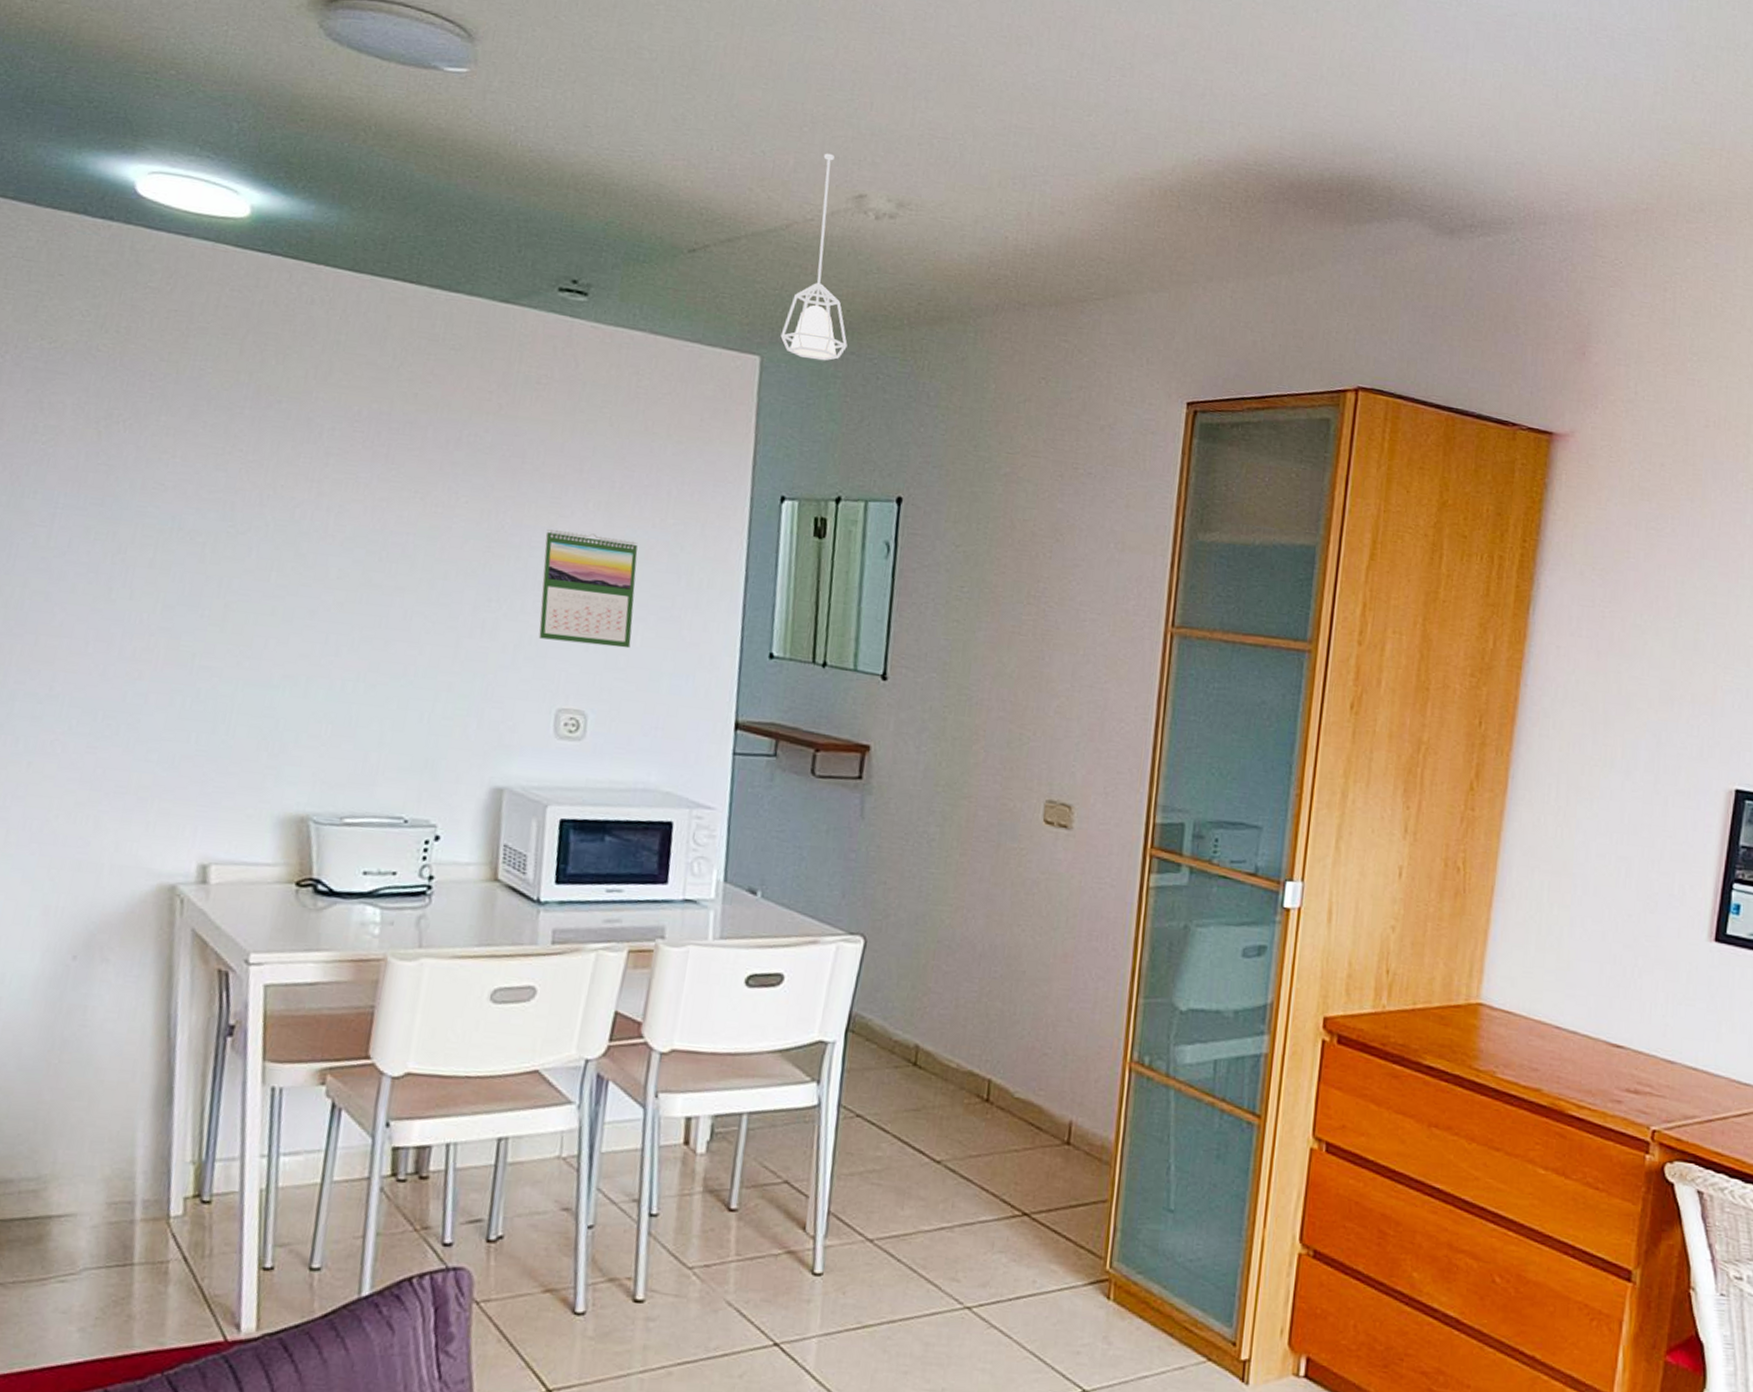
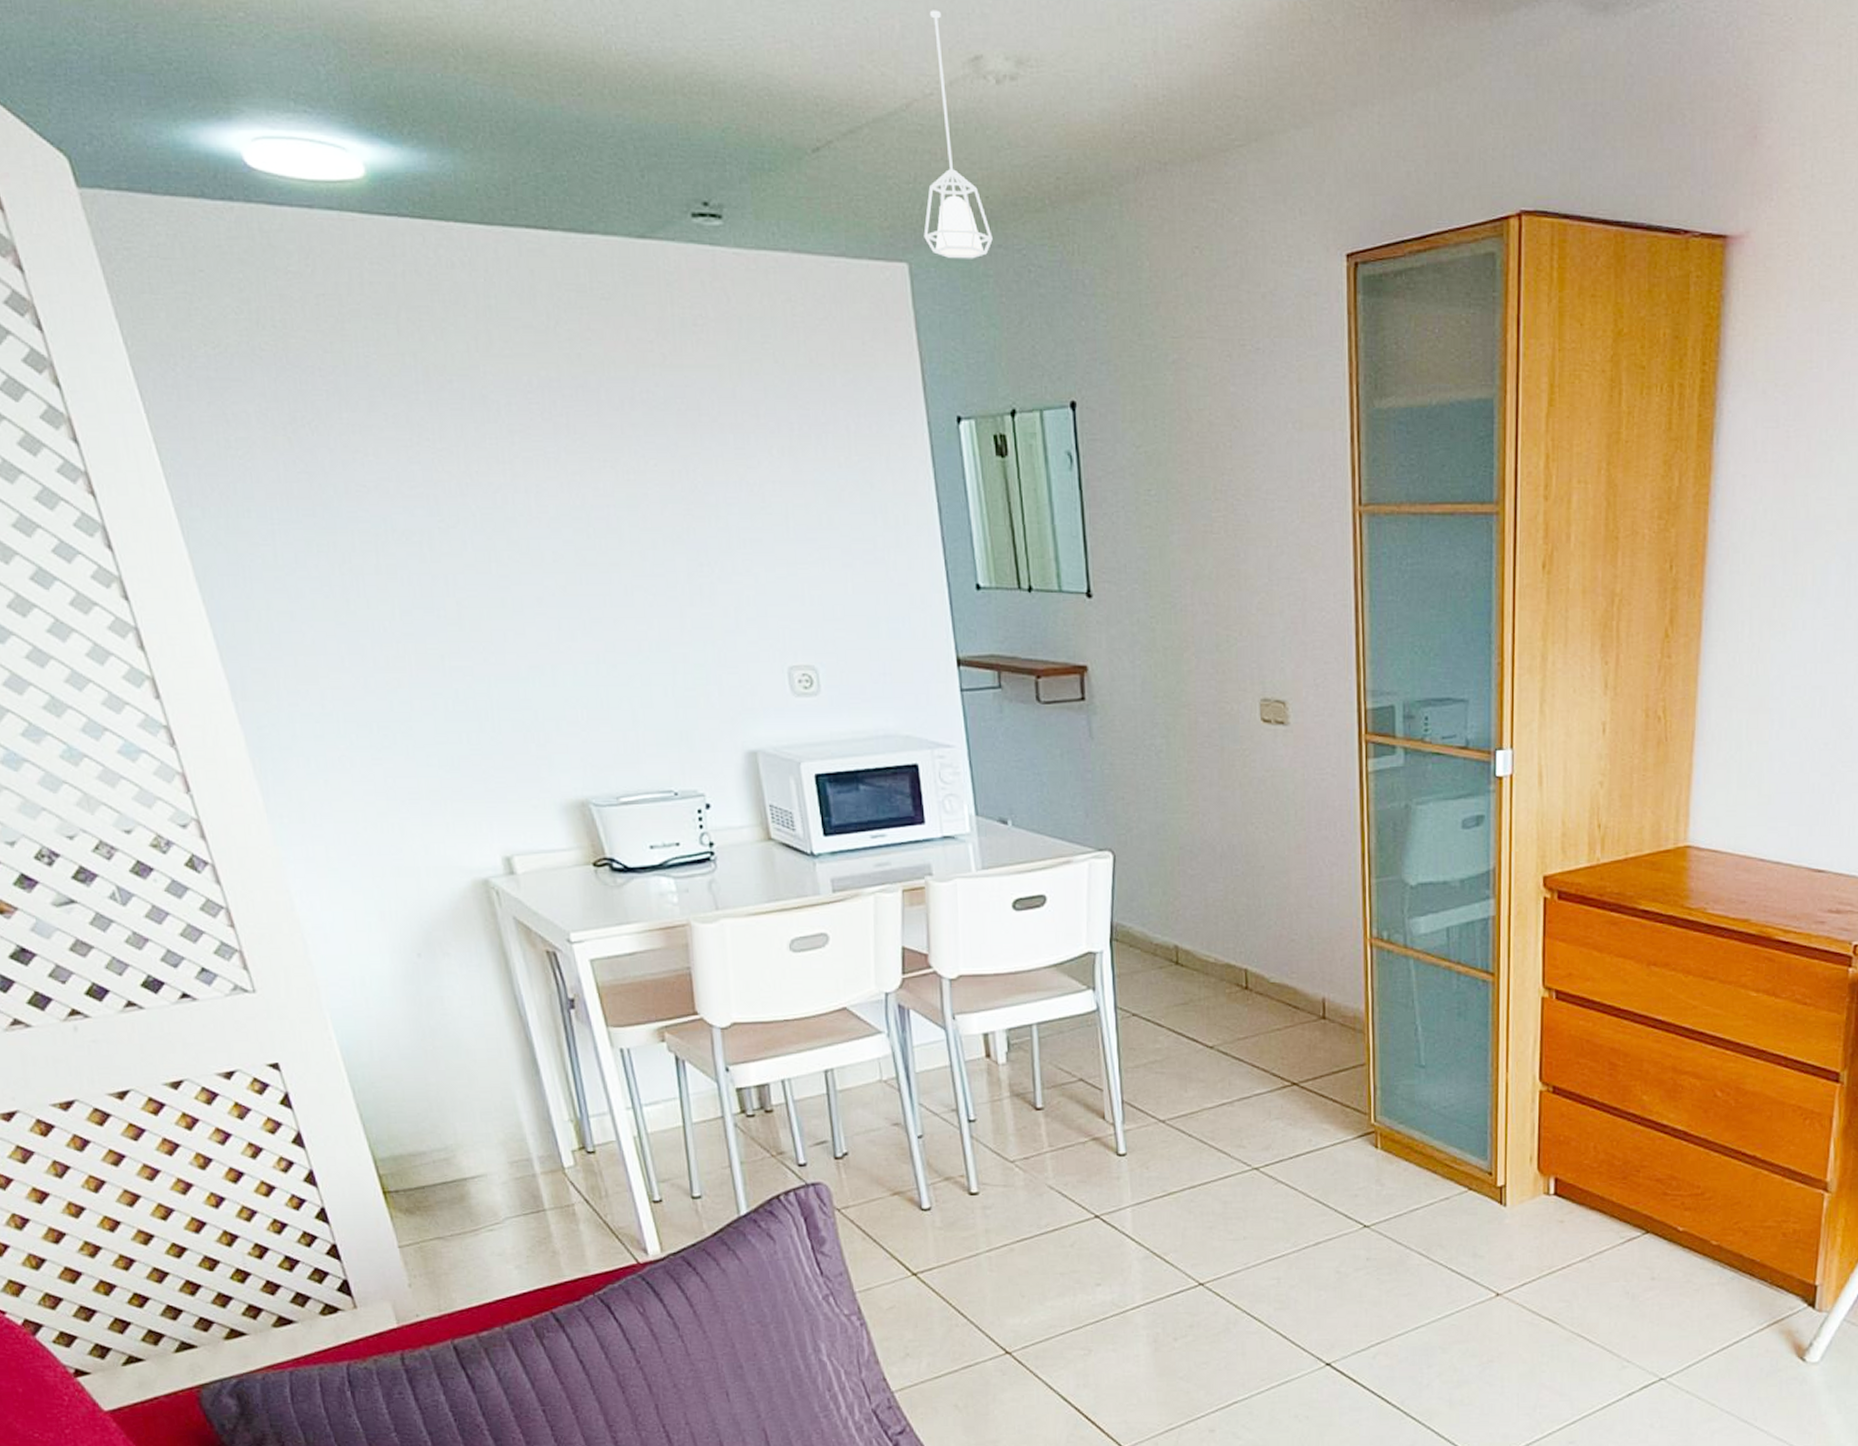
calendar: present [538,529,638,649] -> none [738,482,843,598]

